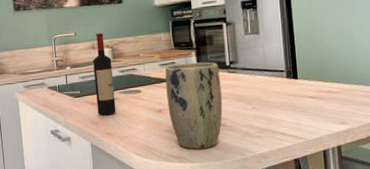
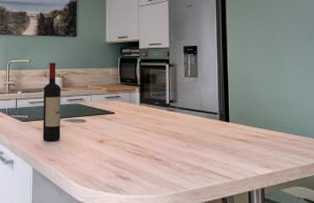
plant pot: present [165,62,223,150] -> none [110,98,160,182]

